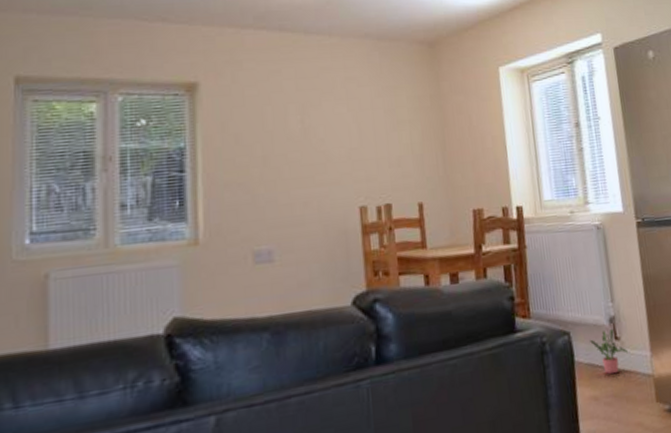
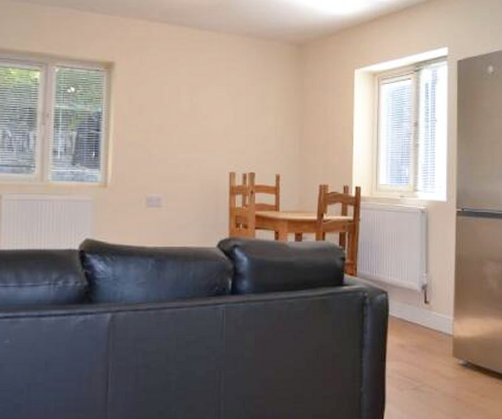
potted plant: present [590,328,628,375] -> none [403,293,434,330]

